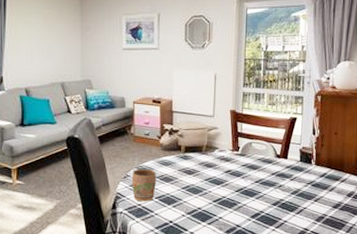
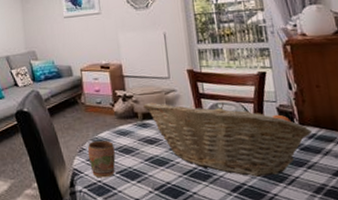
fruit basket: none [187,137,325,206] -> present [143,102,313,177]

